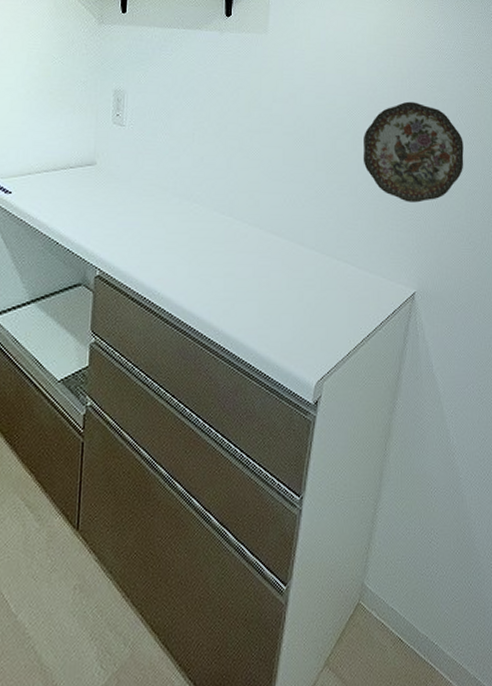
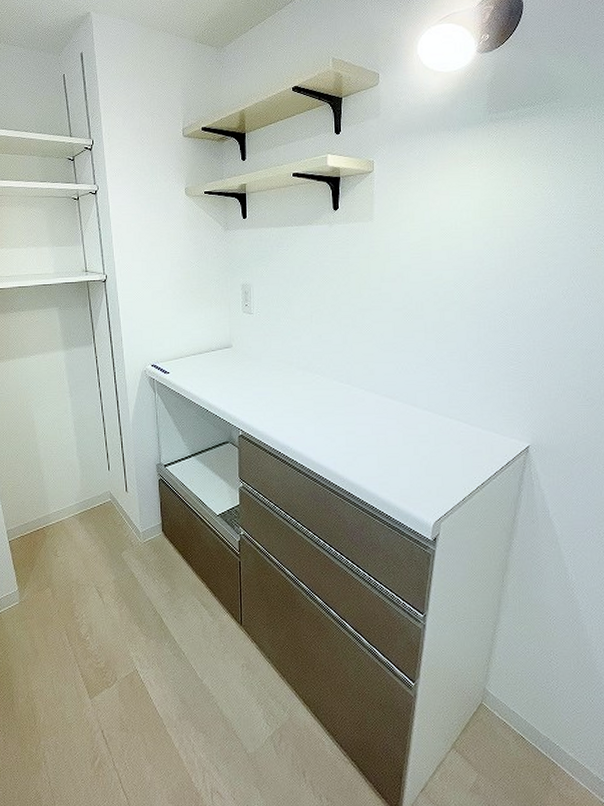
decorative plate: present [363,101,464,203] -> none [471,269,580,364]

